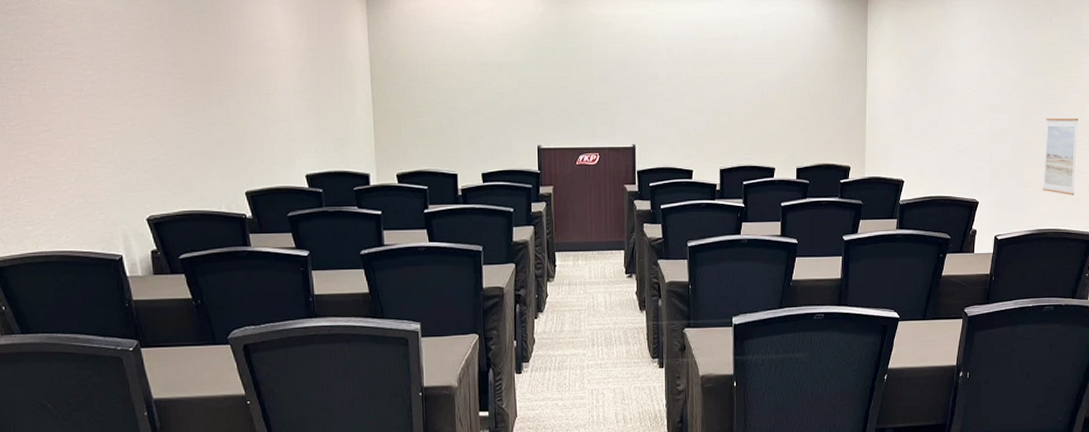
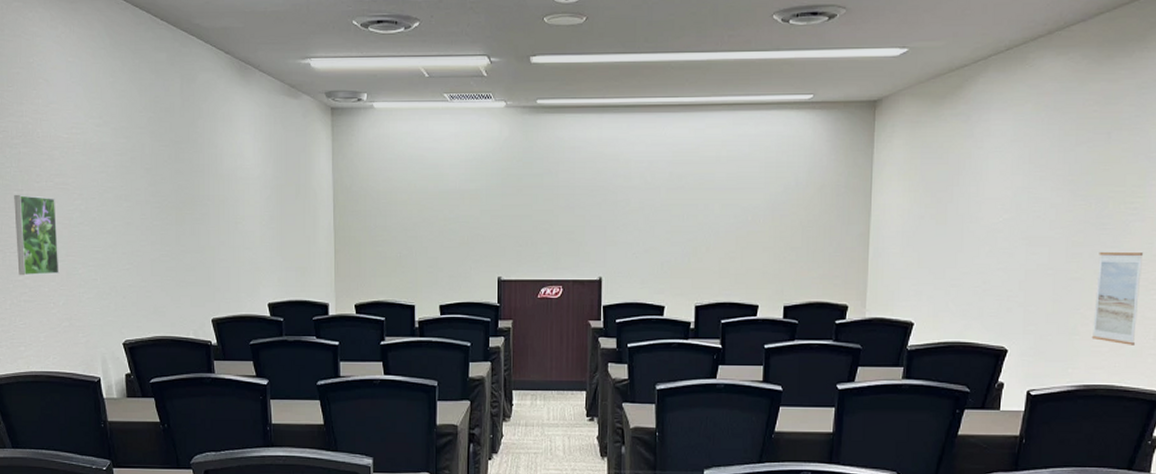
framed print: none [12,65,70,151] -> present [14,195,60,276]

